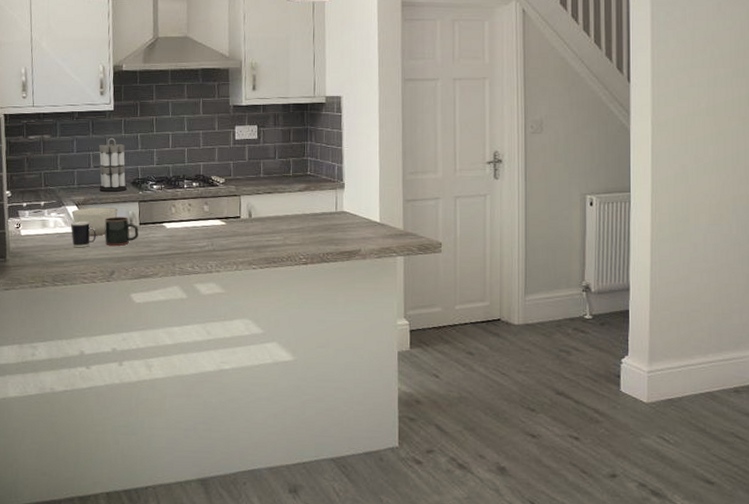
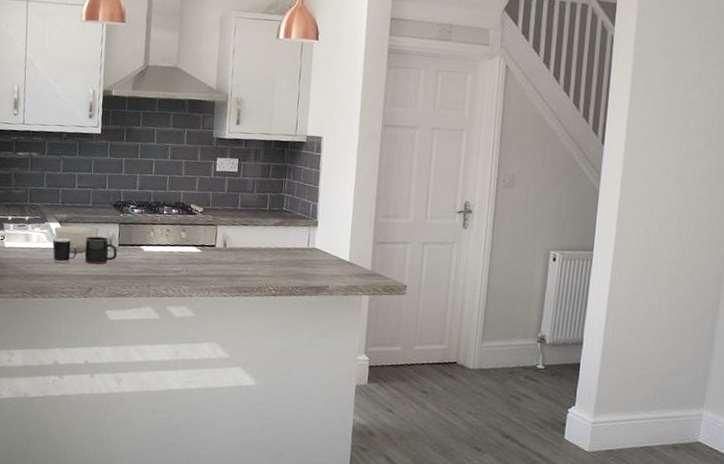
spice rack: present [98,137,127,192] -> none [82,160,109,213]

